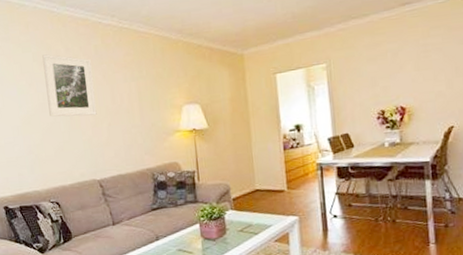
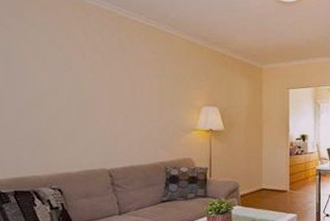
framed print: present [42,54,97,117] -> none [59,39,114,106]

